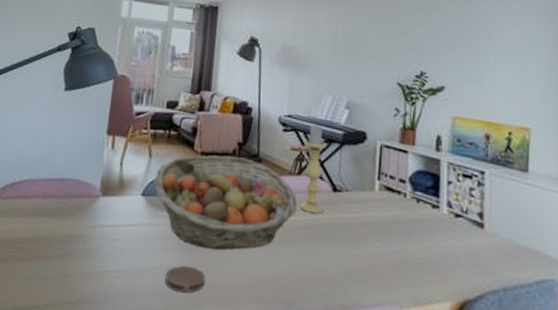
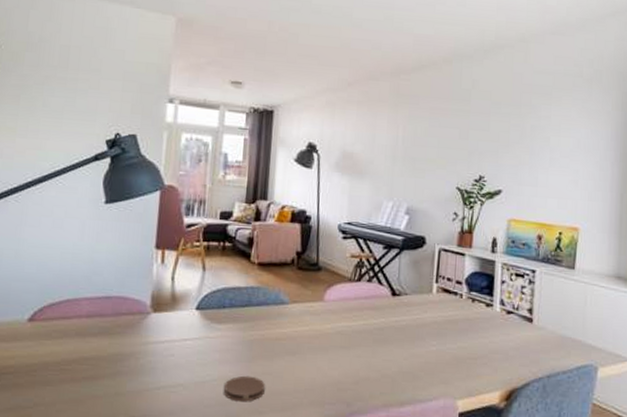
fruit basket: present [154,155,298,251] -> none [209,265,357,359]
candle holder: present [300,125,327,214] -> none [360,231,386,318]

